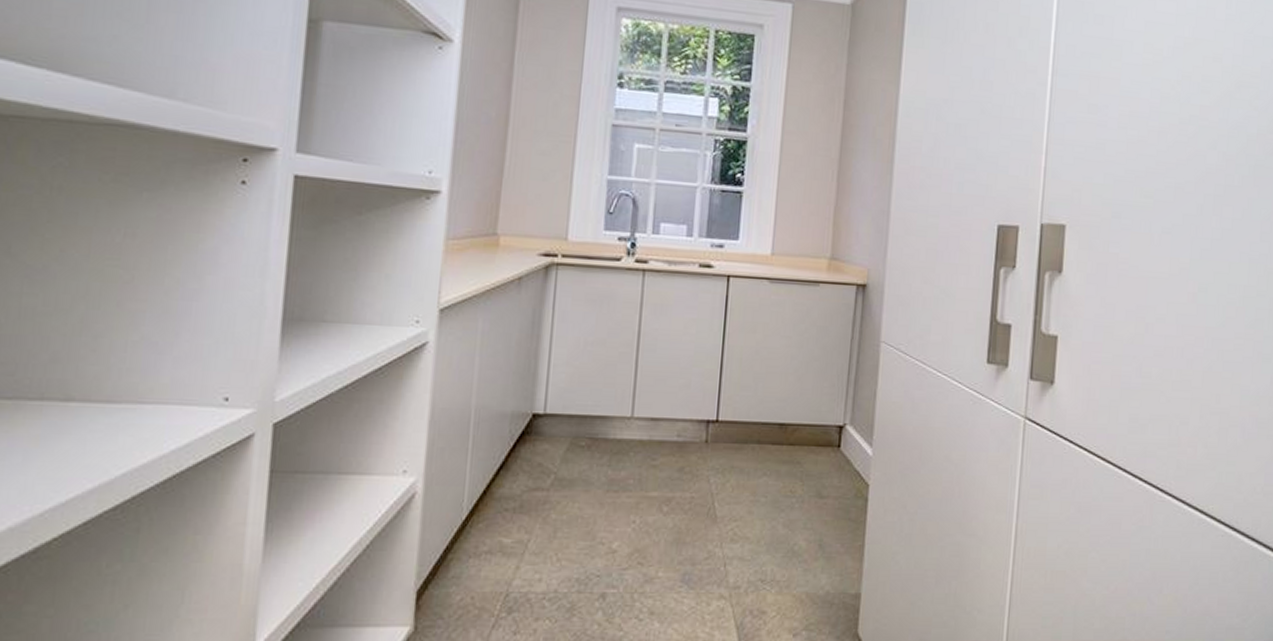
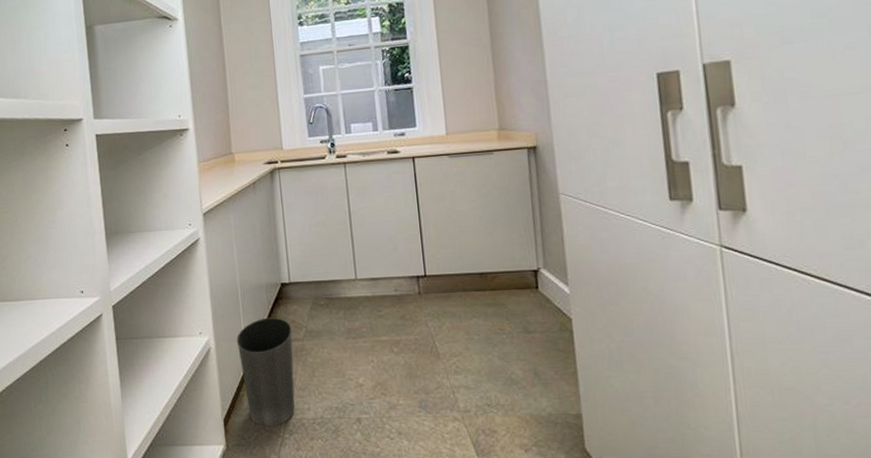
waste basket: none [455,457,537,601] -> present [236,317,295,426]

